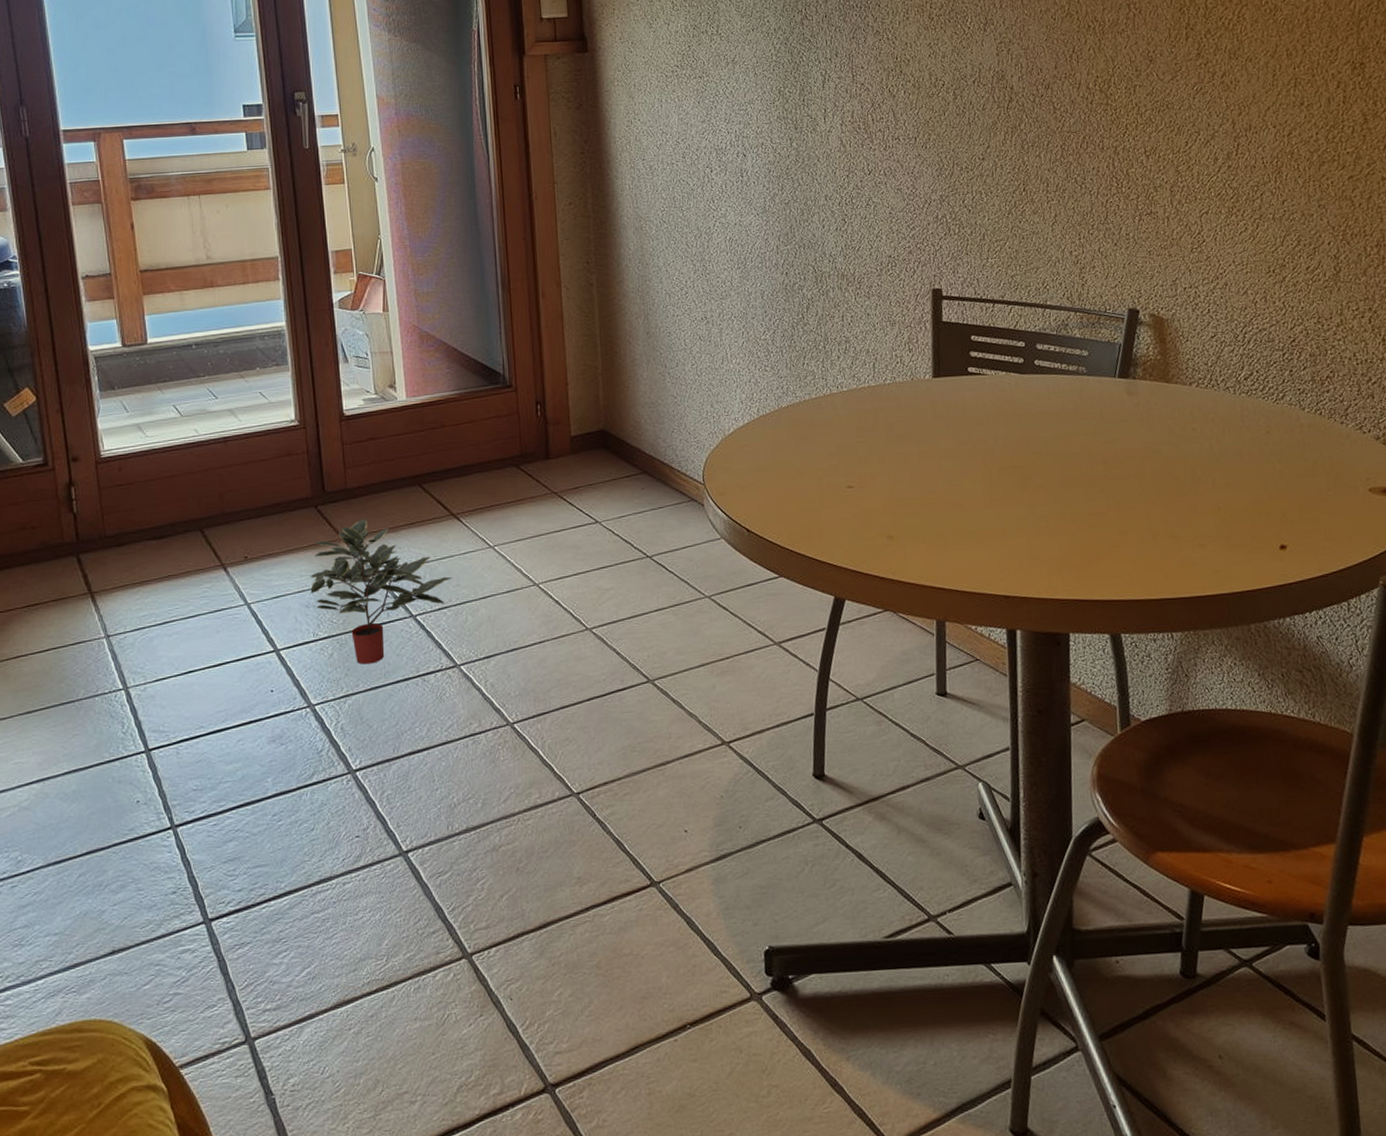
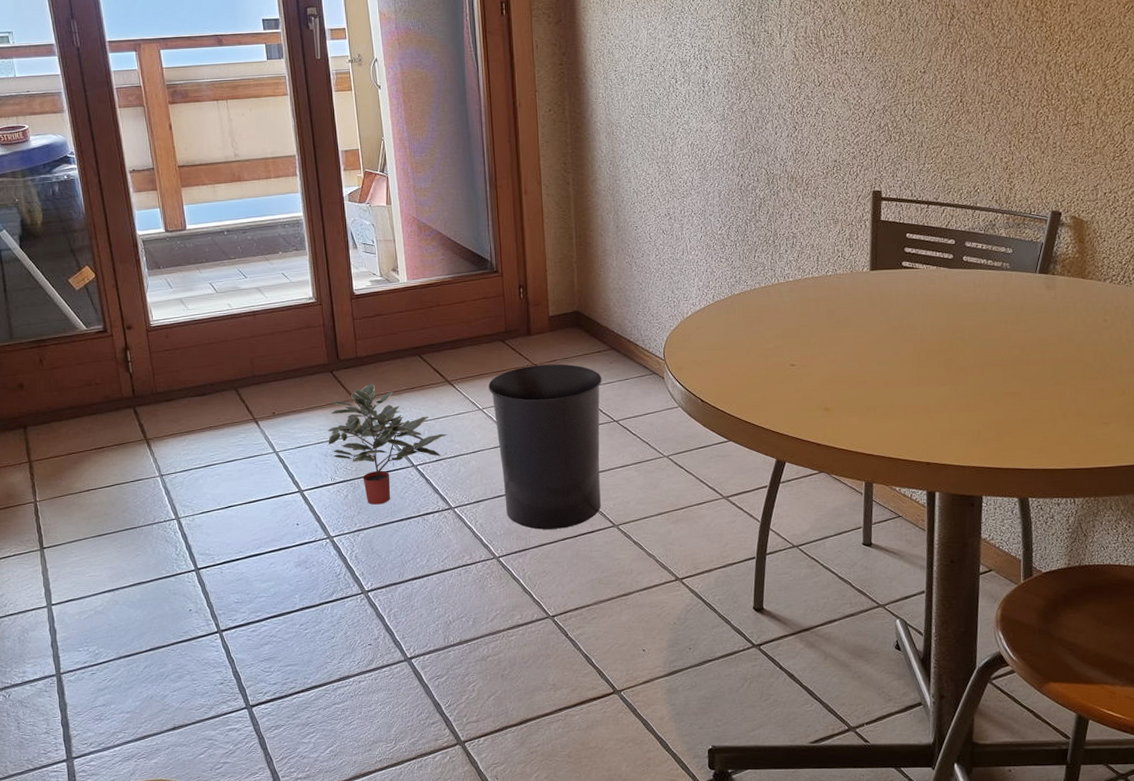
waste bin: none [501,491,633,688] -> present [488,364,602,530]

